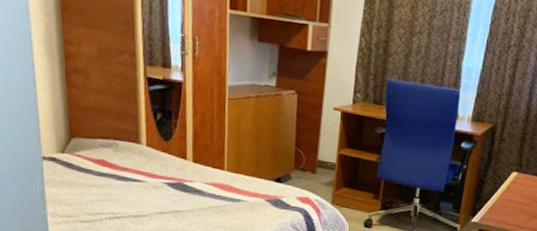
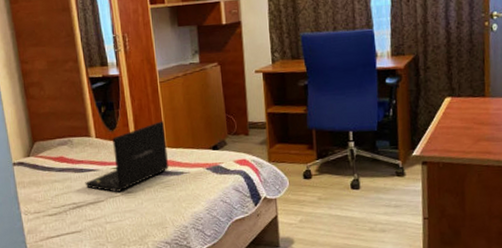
laptop: none [128,141,227,209] -> present [85,121,169,192]

